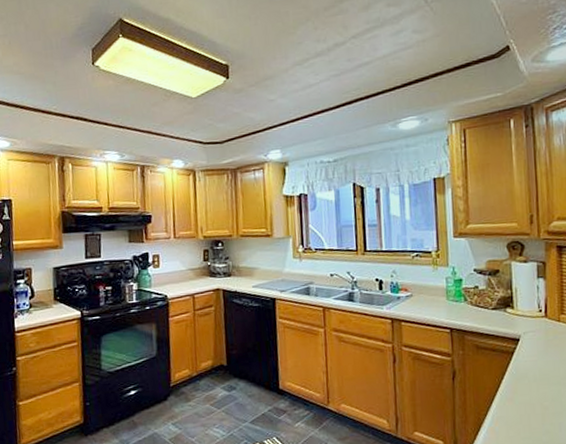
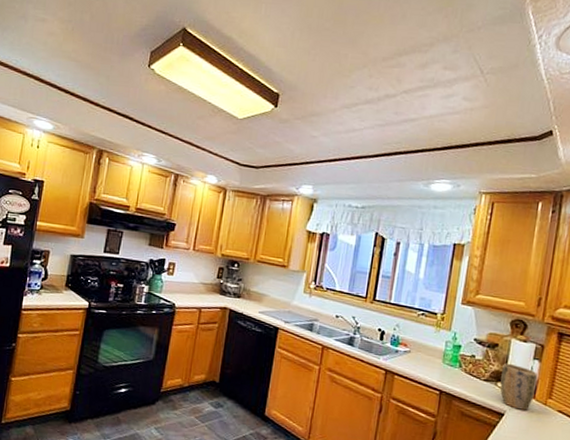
plant pot: none [508,287,547,332] -> present [500,364,538,410]

